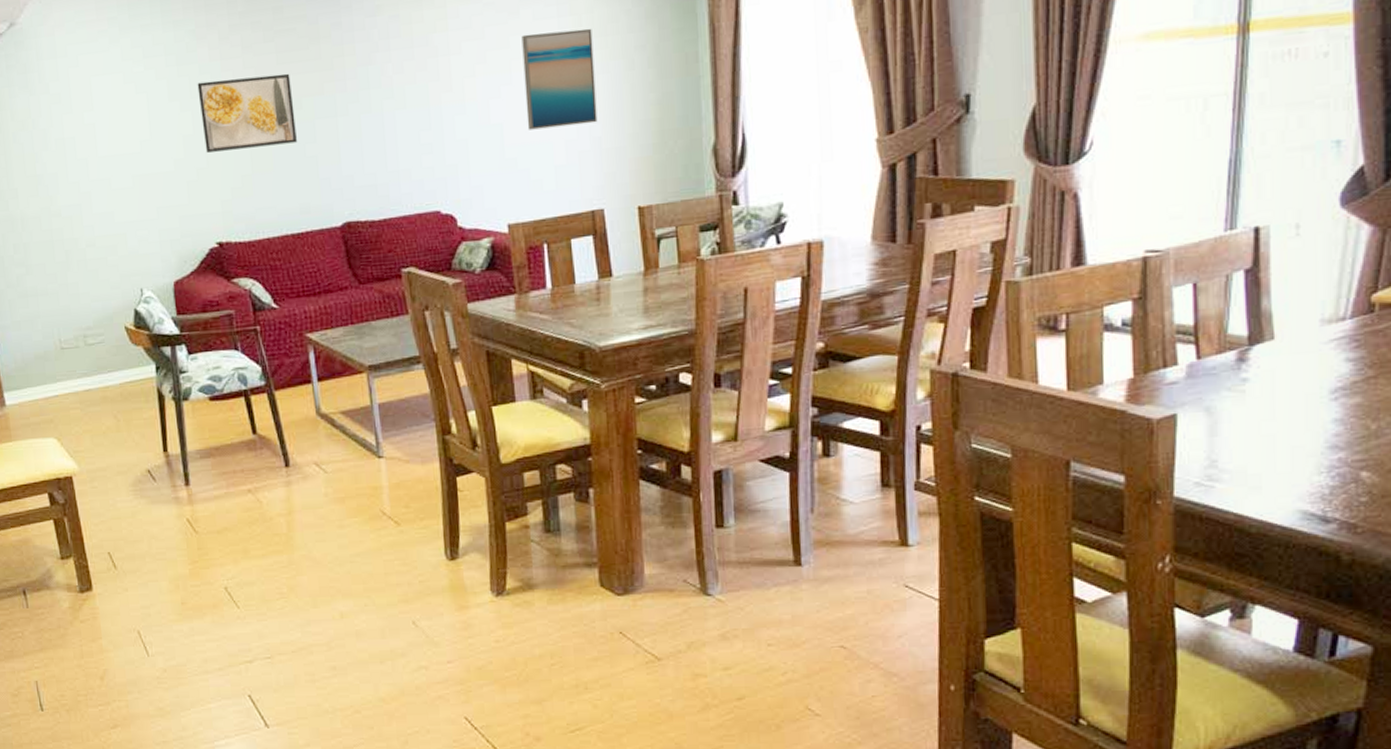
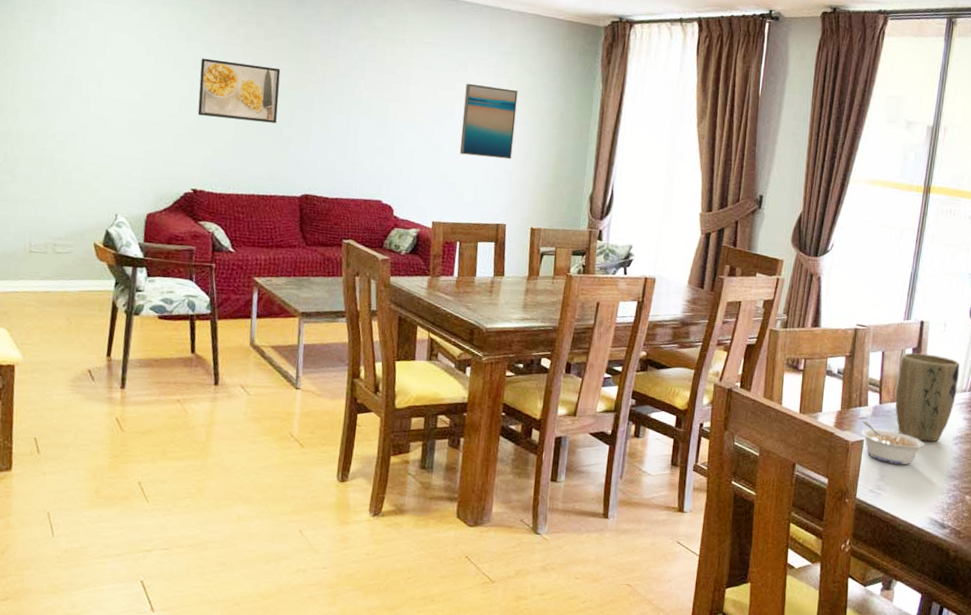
legume: none [1170,386,1281,442] -> present [860,421,925,465]
plant pot: none [1223,273,1331,403] -> present [895,352,960,442]

